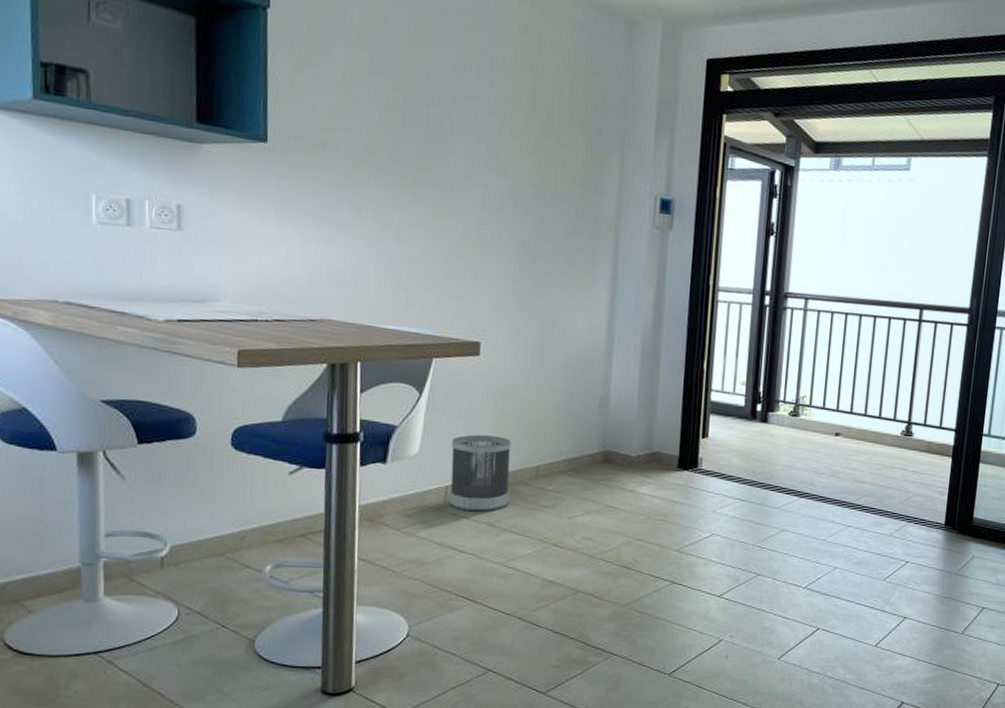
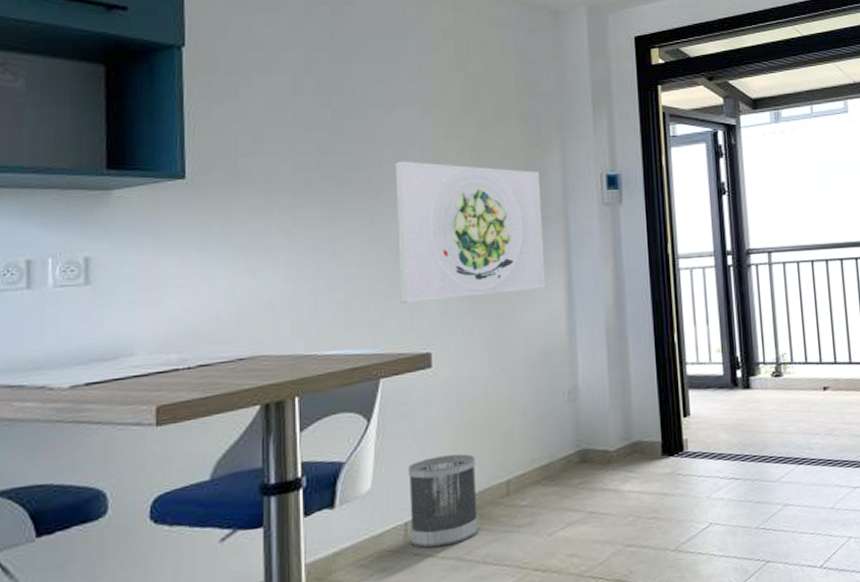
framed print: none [456,155,597,300] -> present [395,161,546,304]

